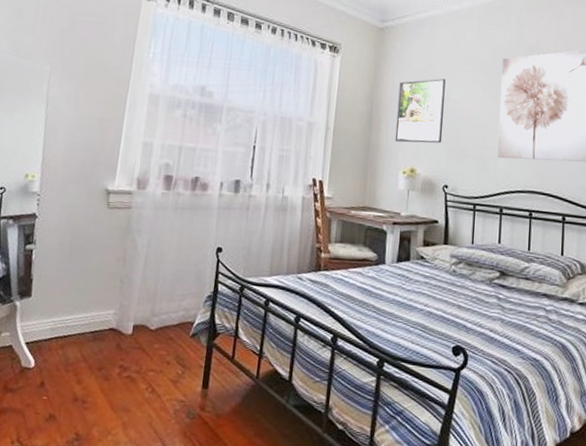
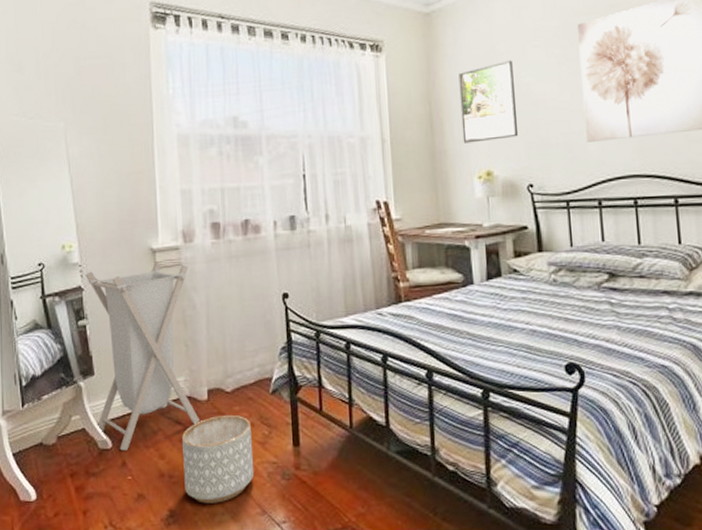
laundry hamper: none [22,201,137,372] -> present [85,261,200,451]
planter: none [94,350,167,433] -> present [182,414,255,503]

